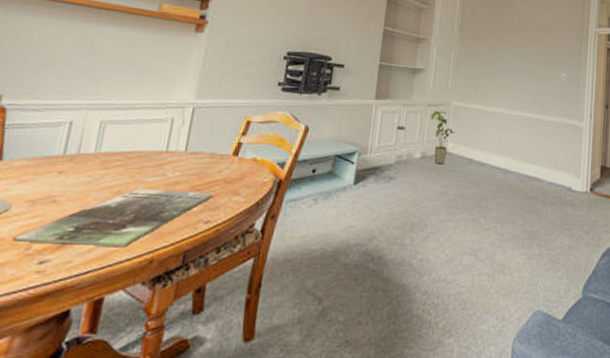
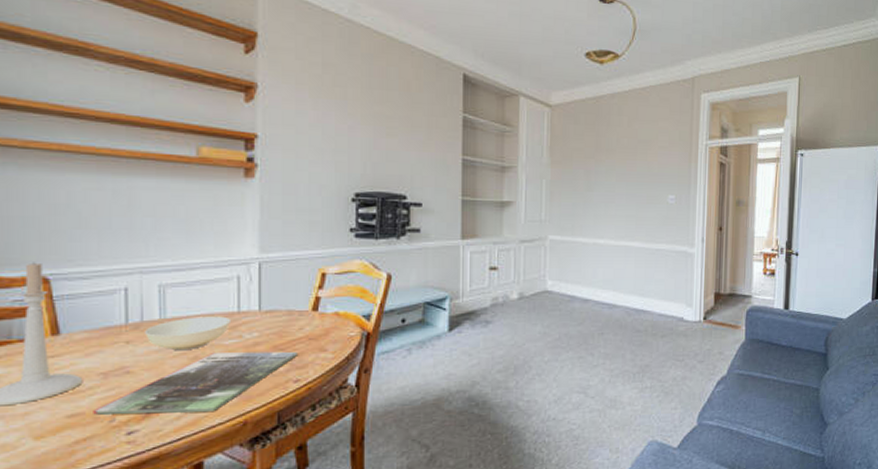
bowl: none [77,153,159,185] -> present [143,316,232,351]
house plant: present [431,110,456,165] -> none [525,246,554,304]

